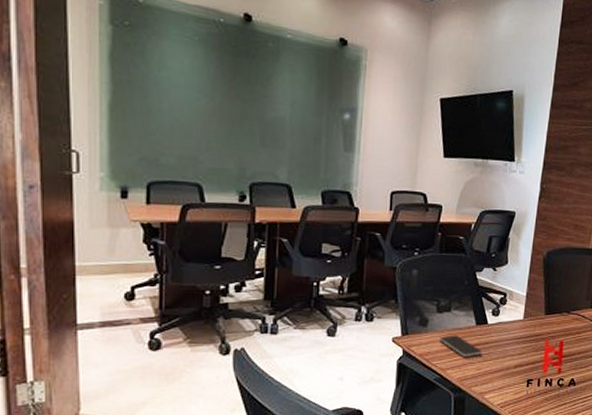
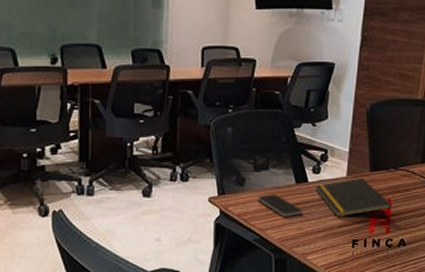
notepad: none [494,321,565,358] -> present [315,178,393,218]

